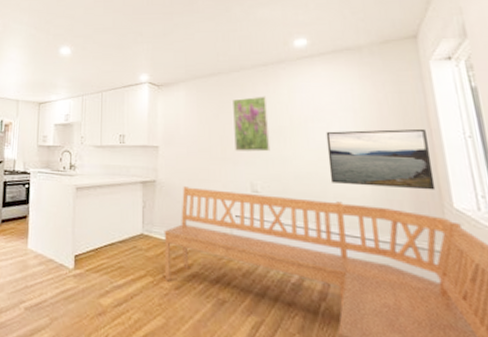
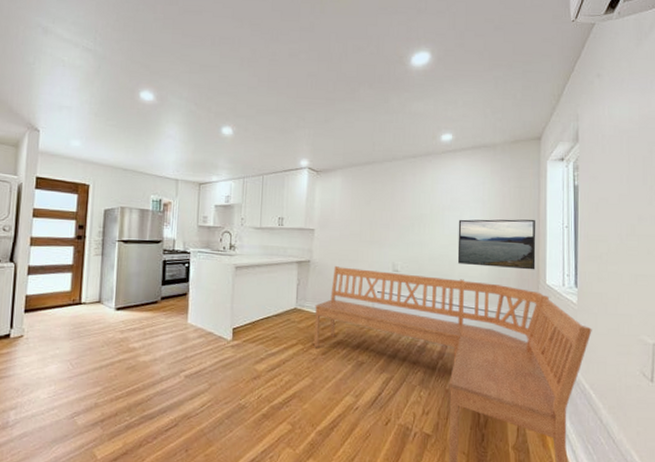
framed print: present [233,96,271,152] -> none [382,185,413,236]

